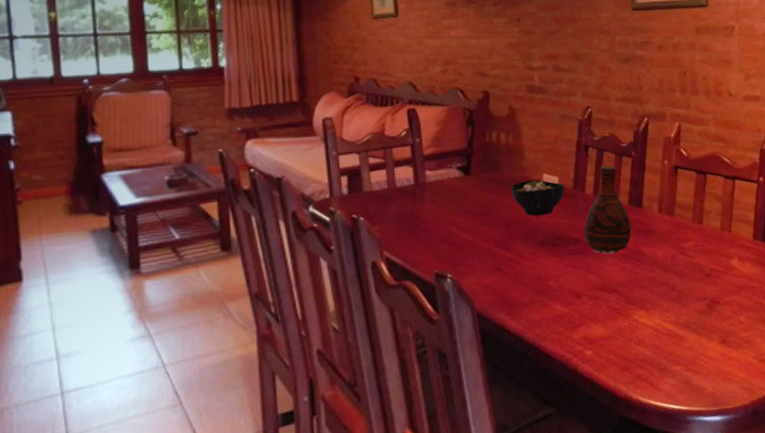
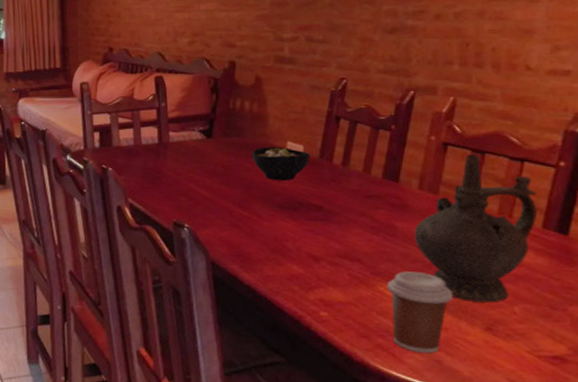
vase: present [584,166,632,254] -> none [328,138,384,225]
coffee cup: none [640,295,693,377] -> present [386,271,452,354]
ceremonial vessel: none [658,176,748,318] -> present [413,155,537,303]

